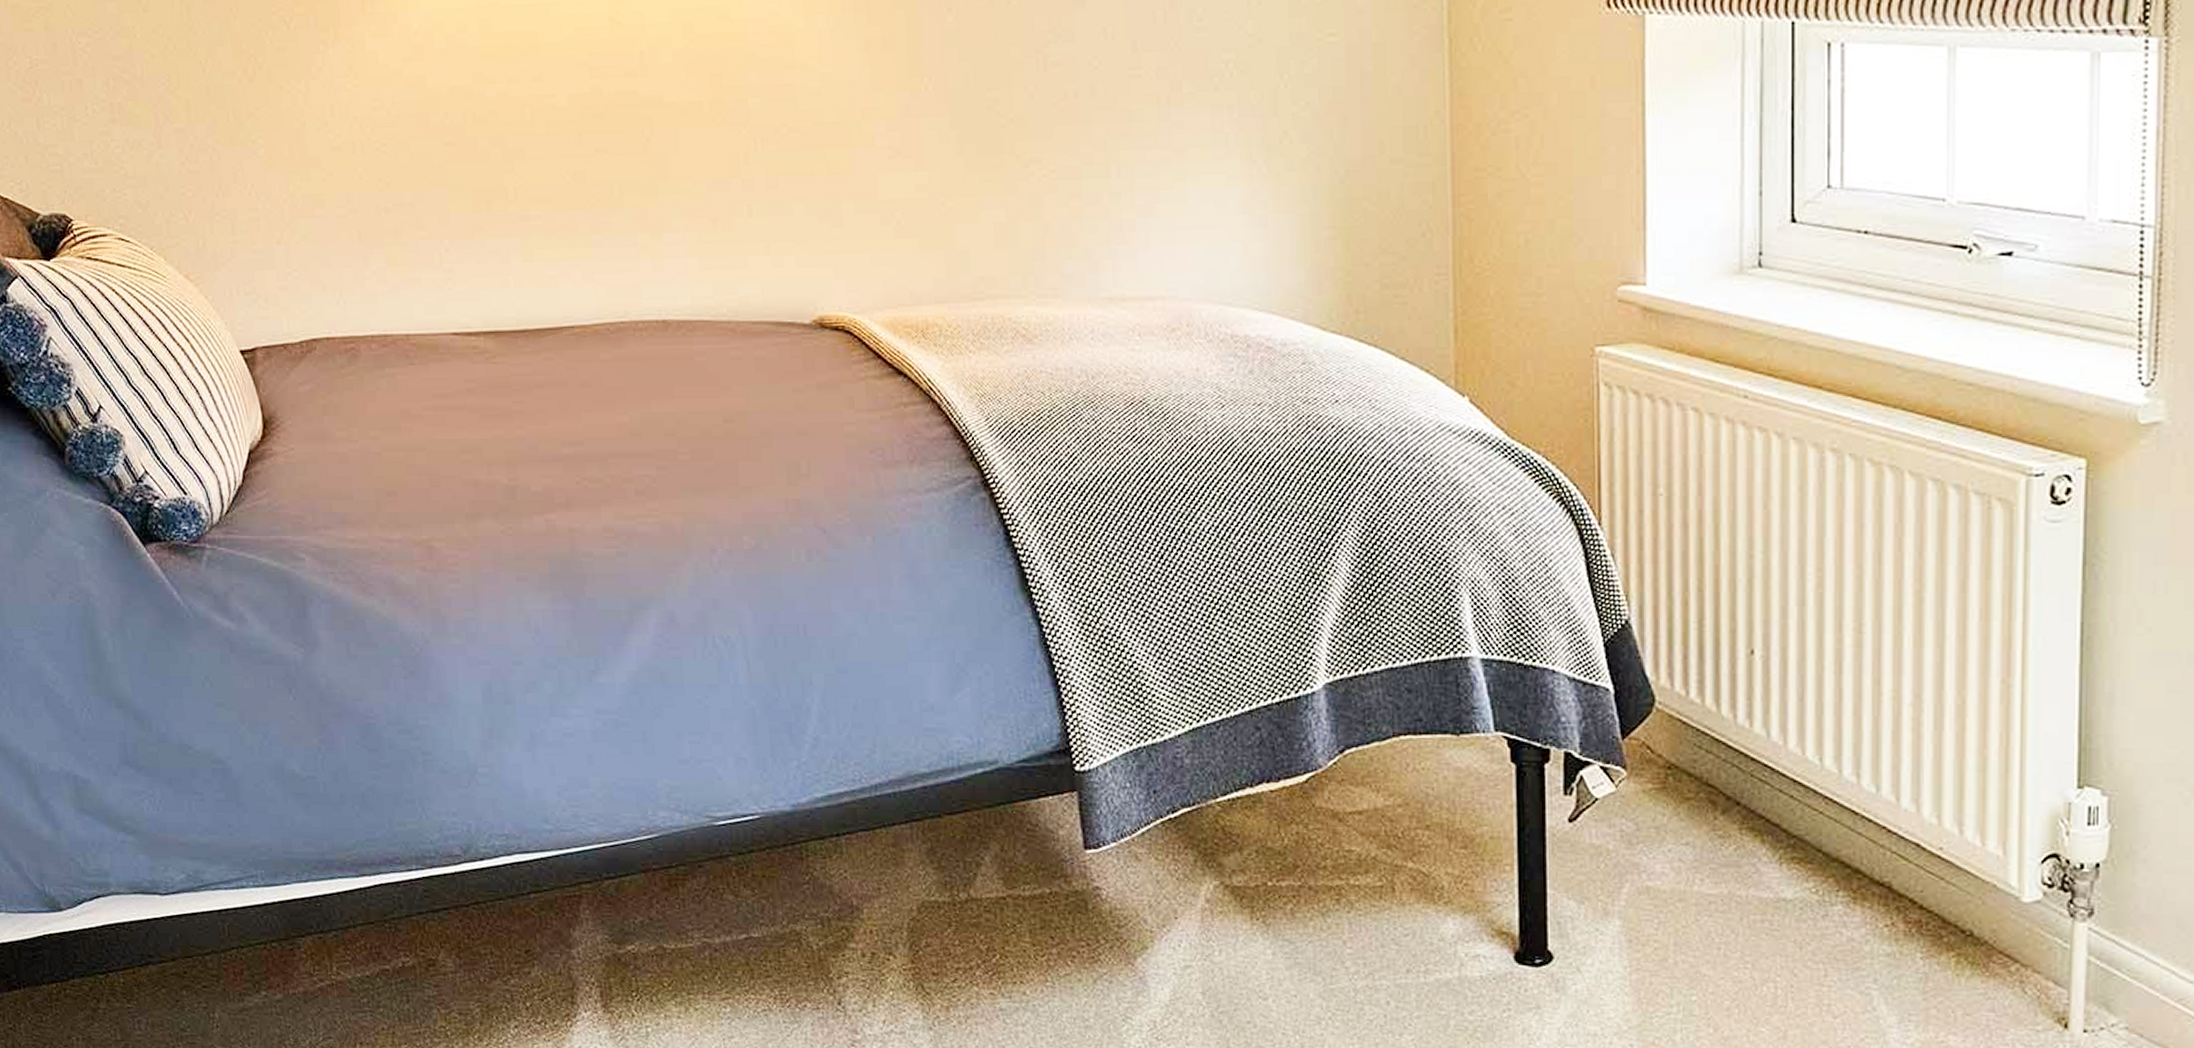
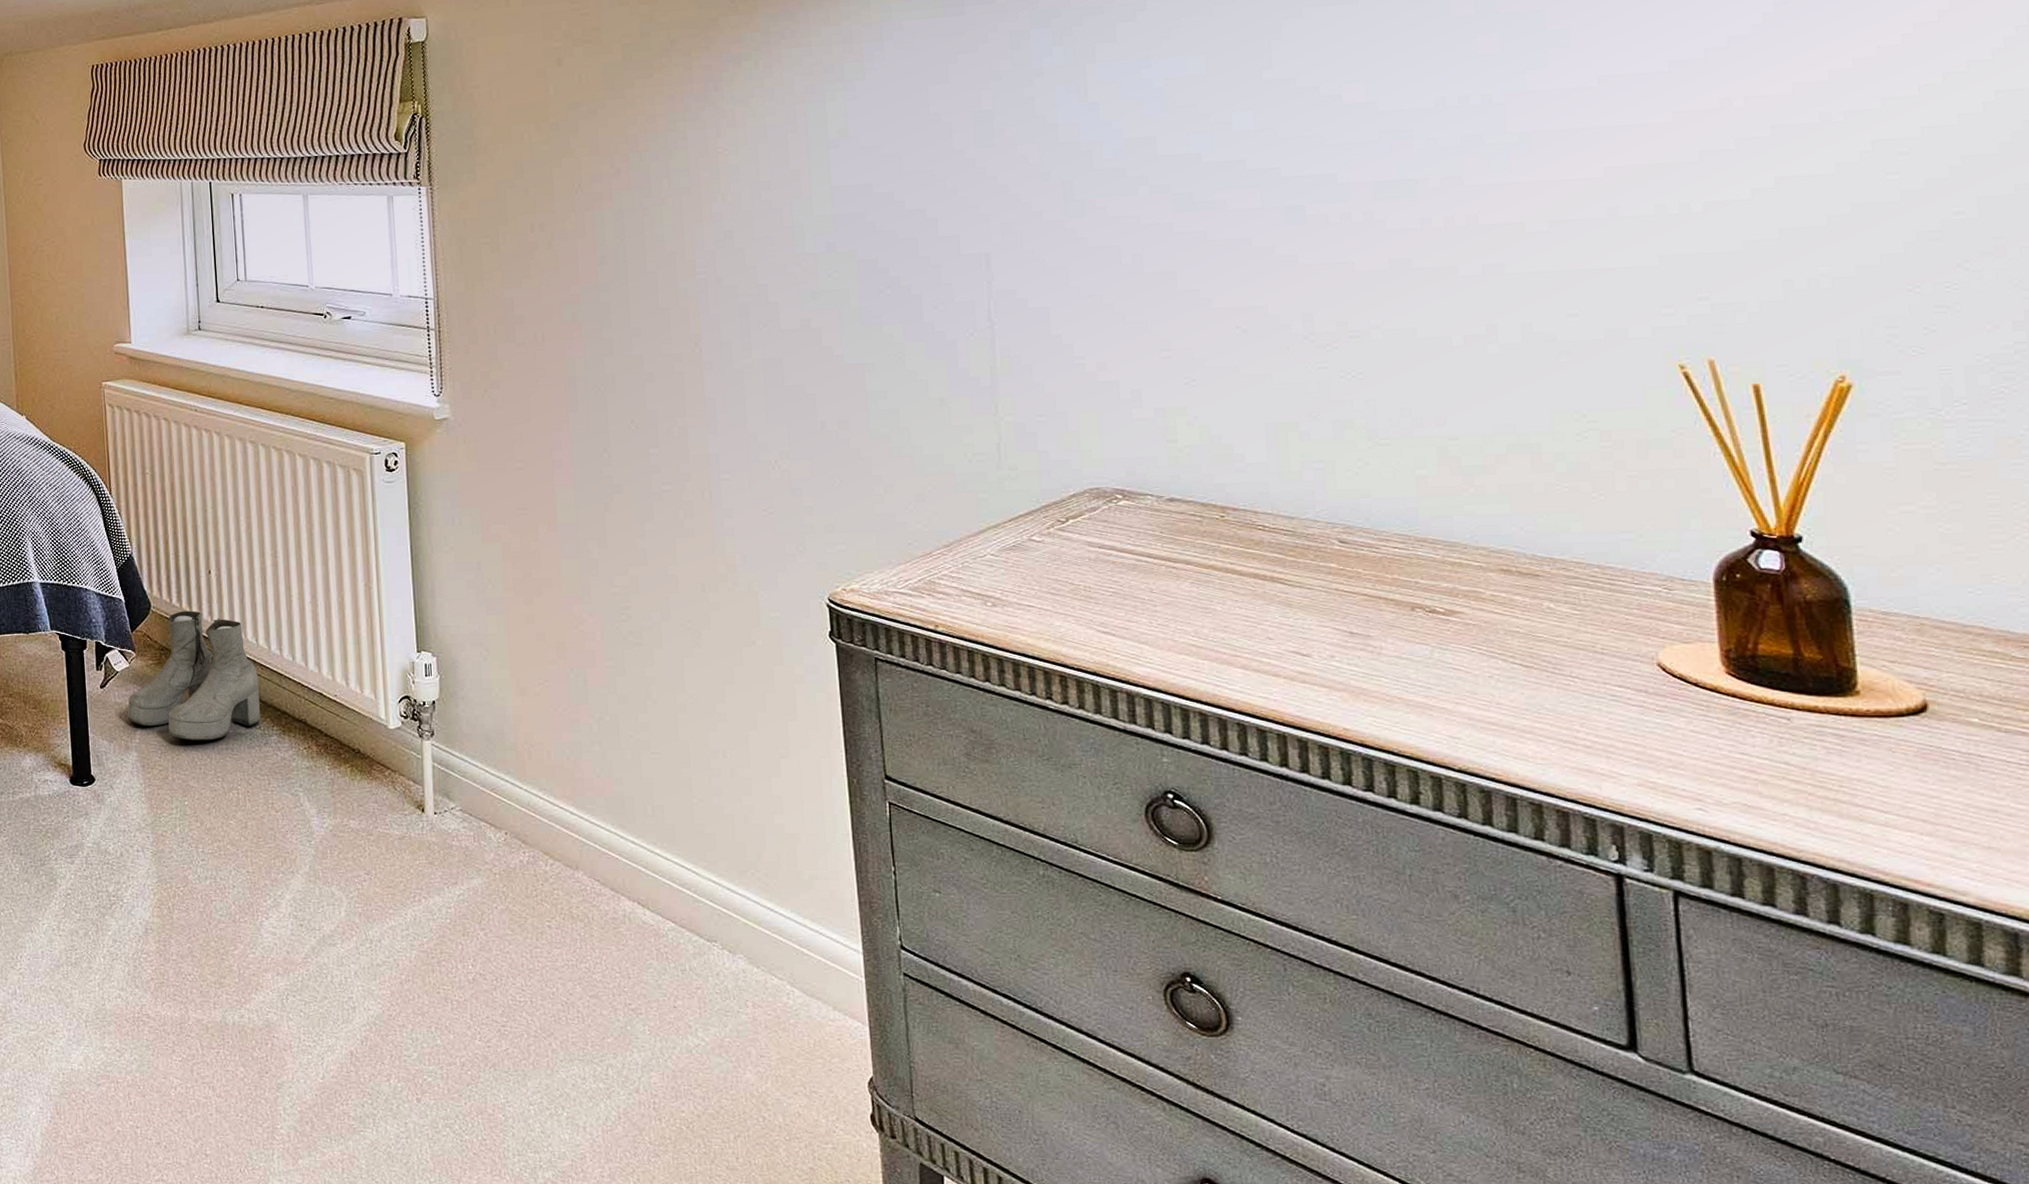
boots: none [1608,710,1820,908] -> present [127,611,261,741]

